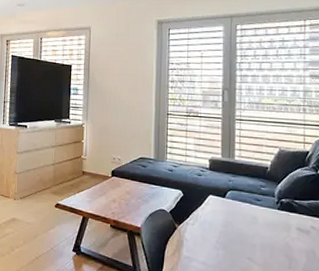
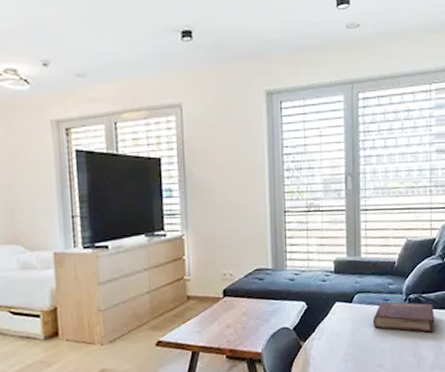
hardback book: none [244,201,308,237] -> present [372,301,435,333]

